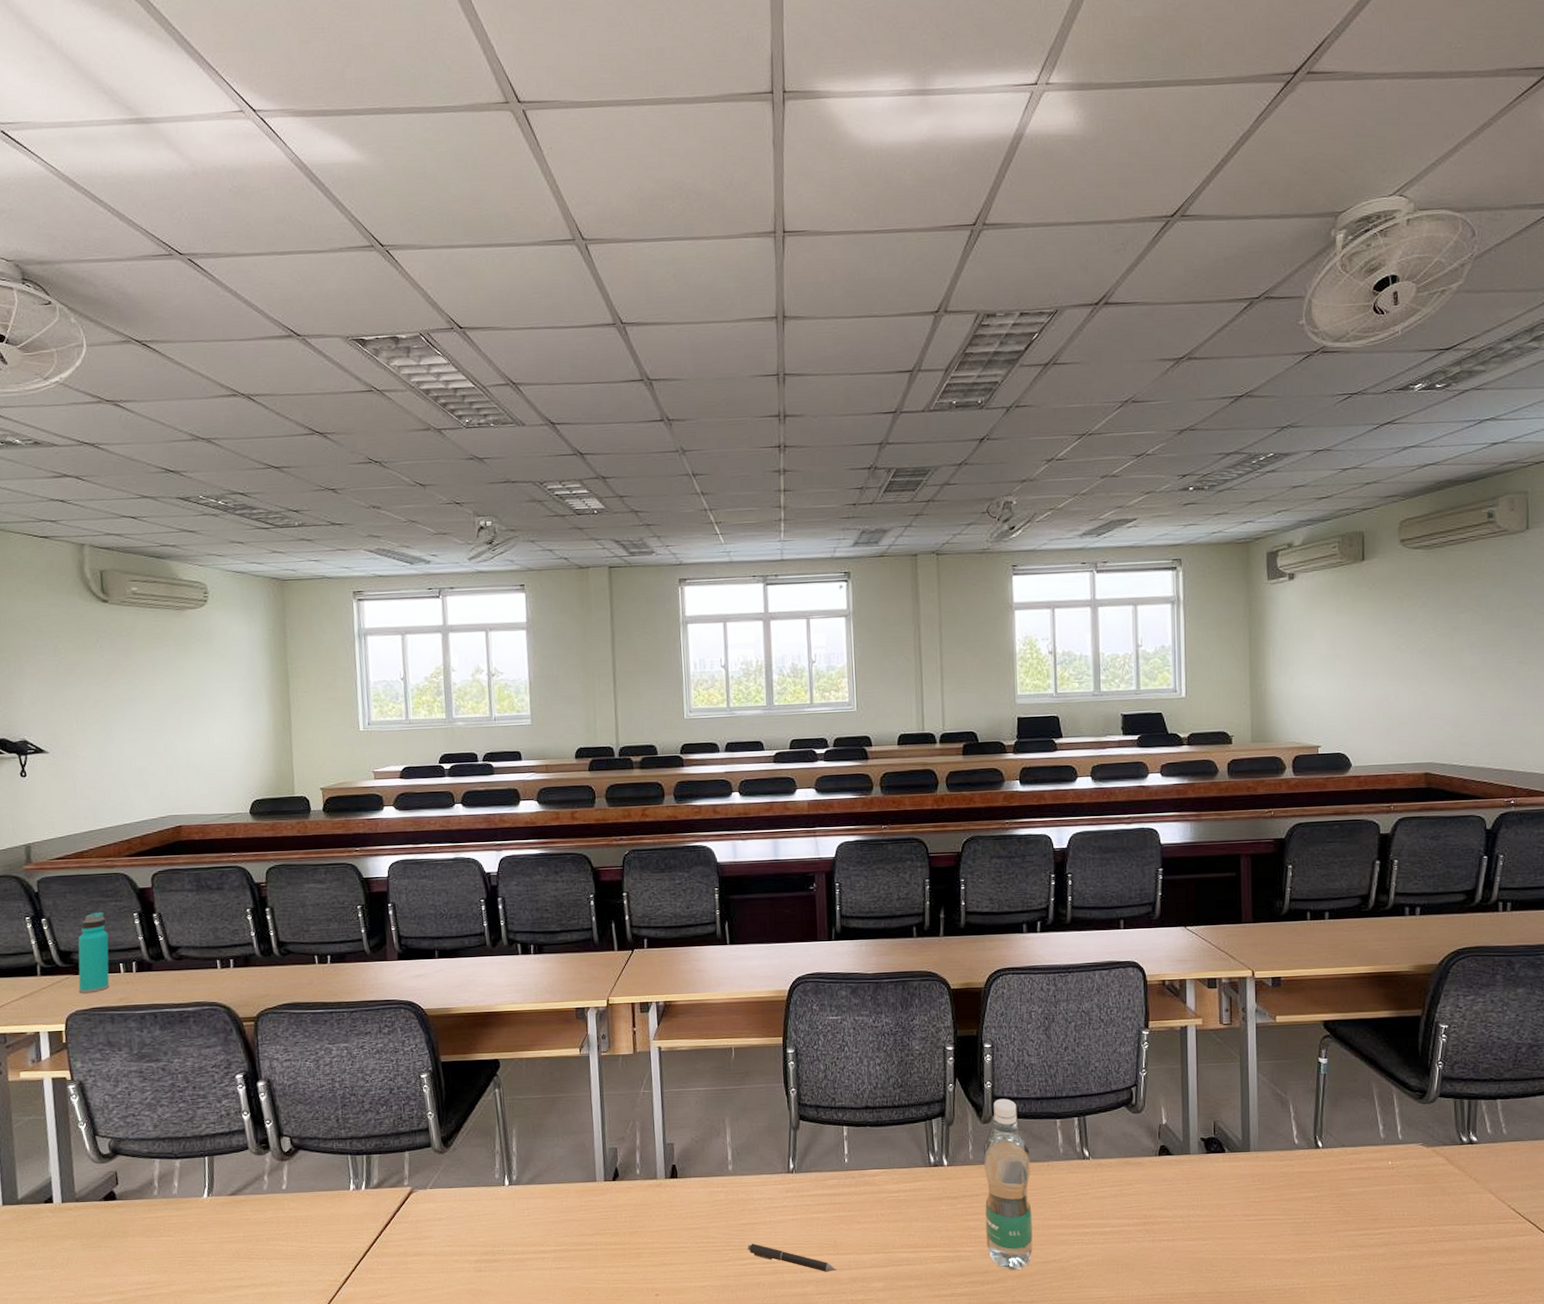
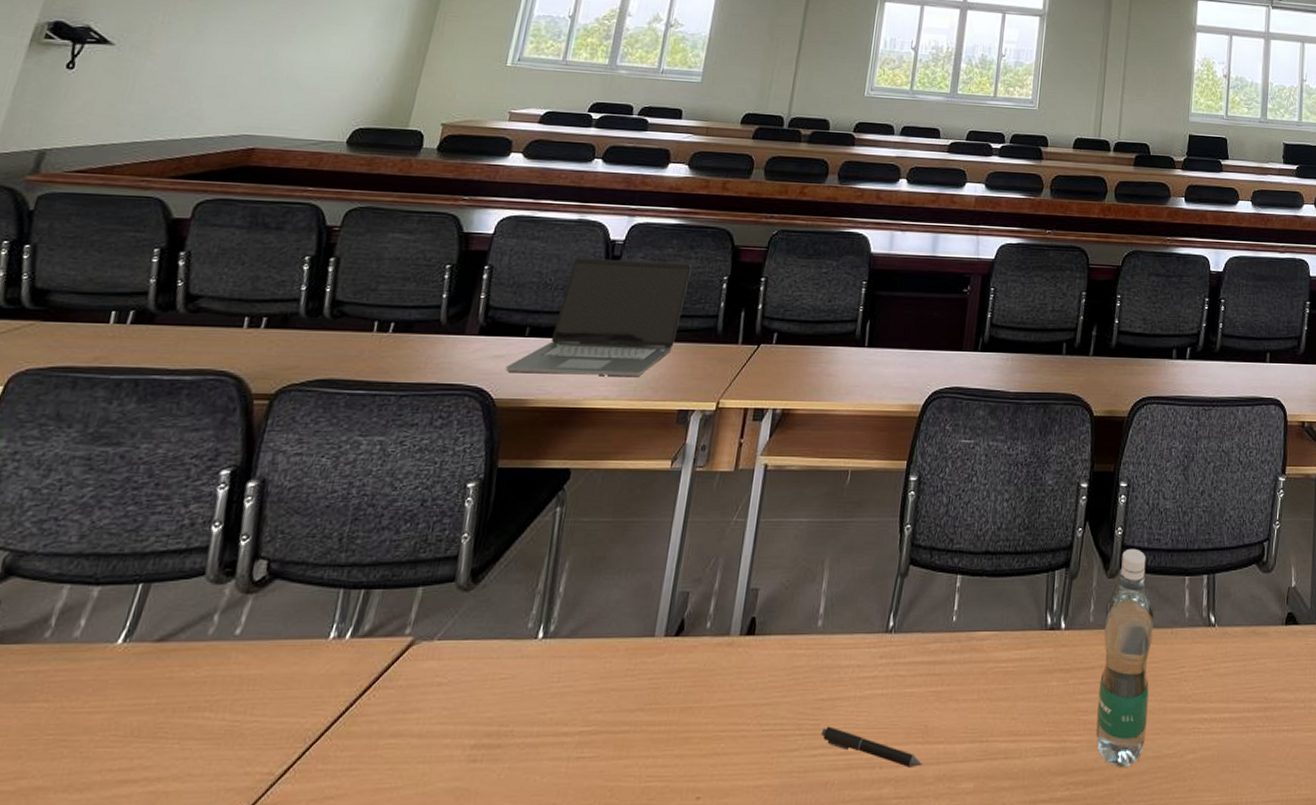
water bottle: present [78,911,110,994] -> none [41,242,115,348]
laptop: none [427,886,561,987] -> present [506,257,692,376]

